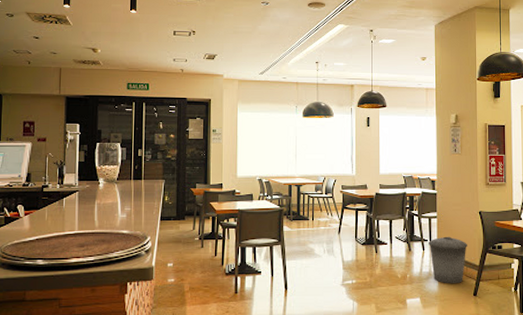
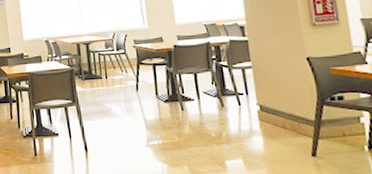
trash can: present [429,236,467,284] -> none [245,88,296,143]

